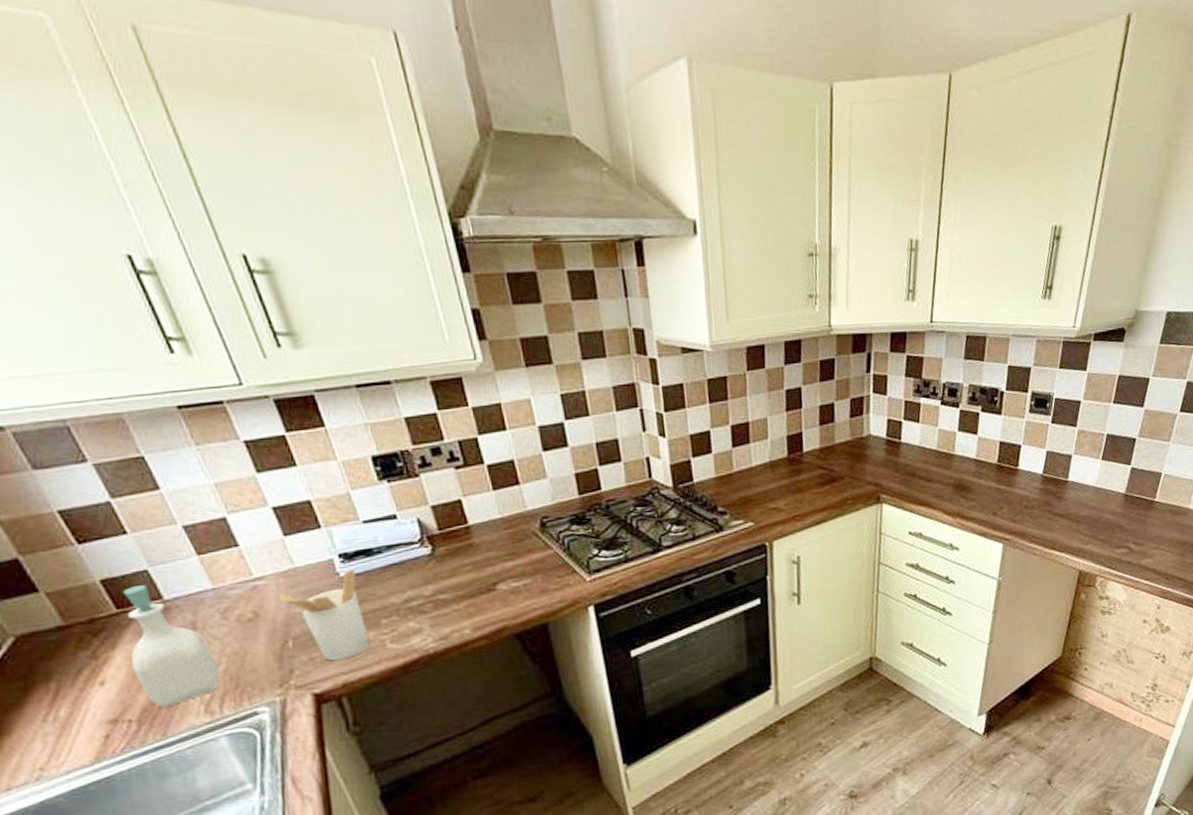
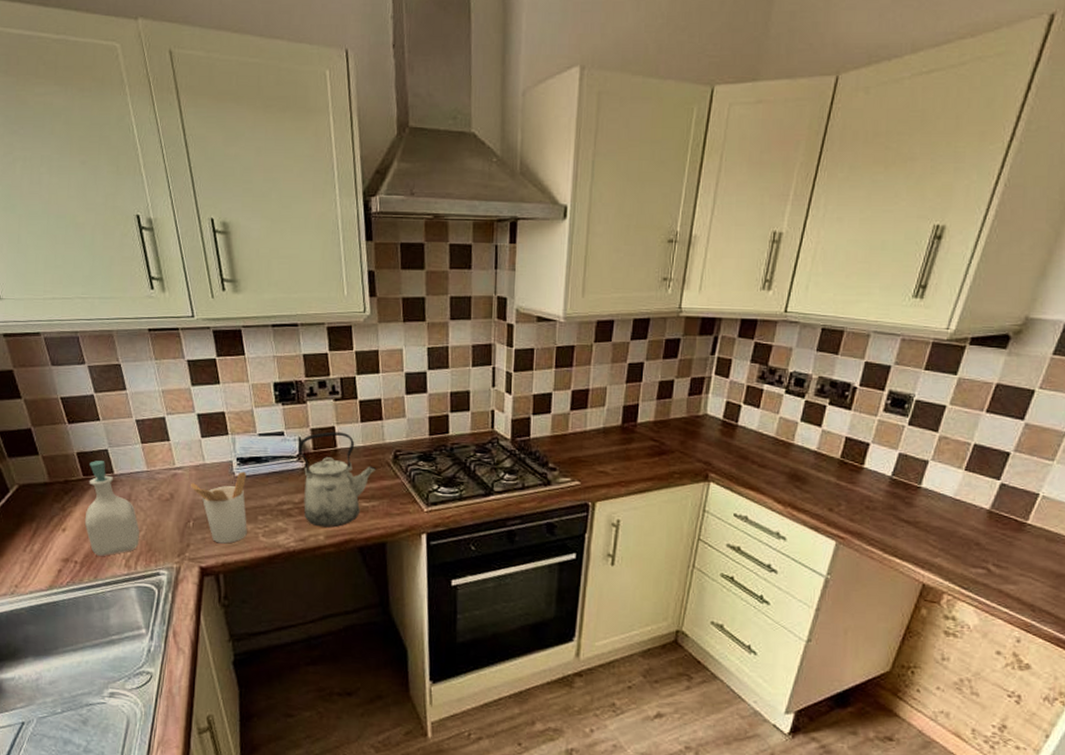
kettle: none [417,504,523,620] -> present [297,431,377,528]

